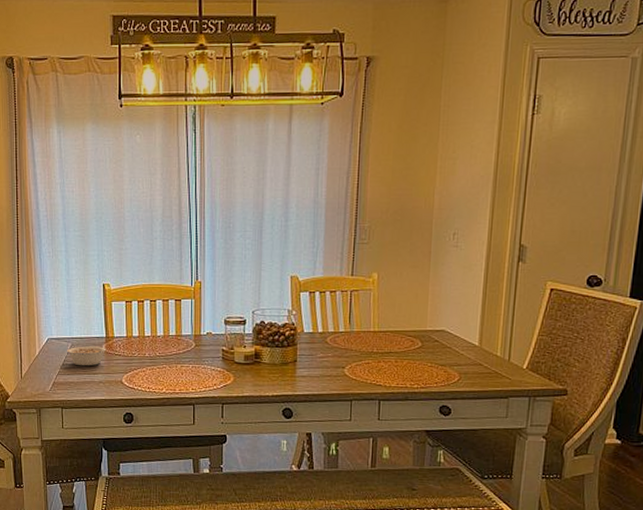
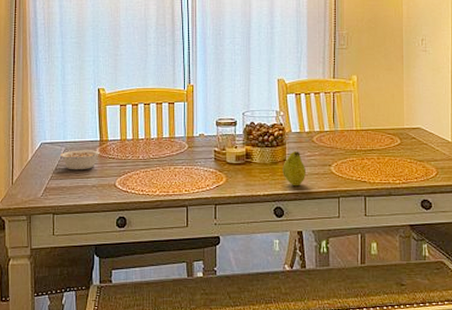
fruit: none [293,352,317,388] -> present [283,151,306,187]

